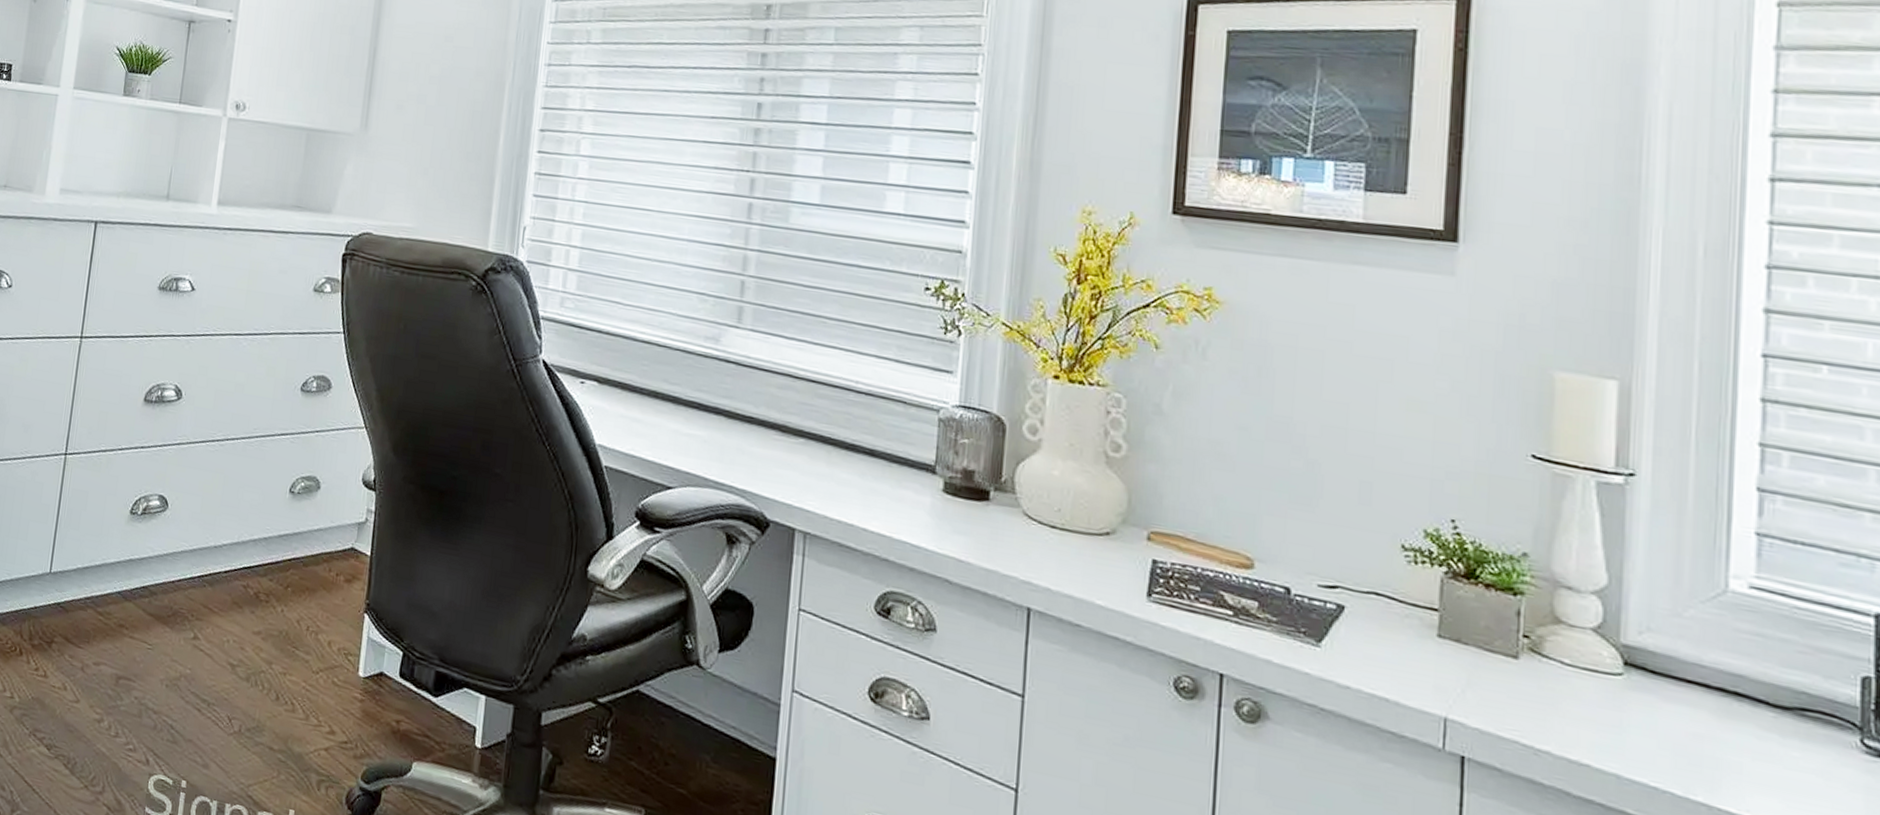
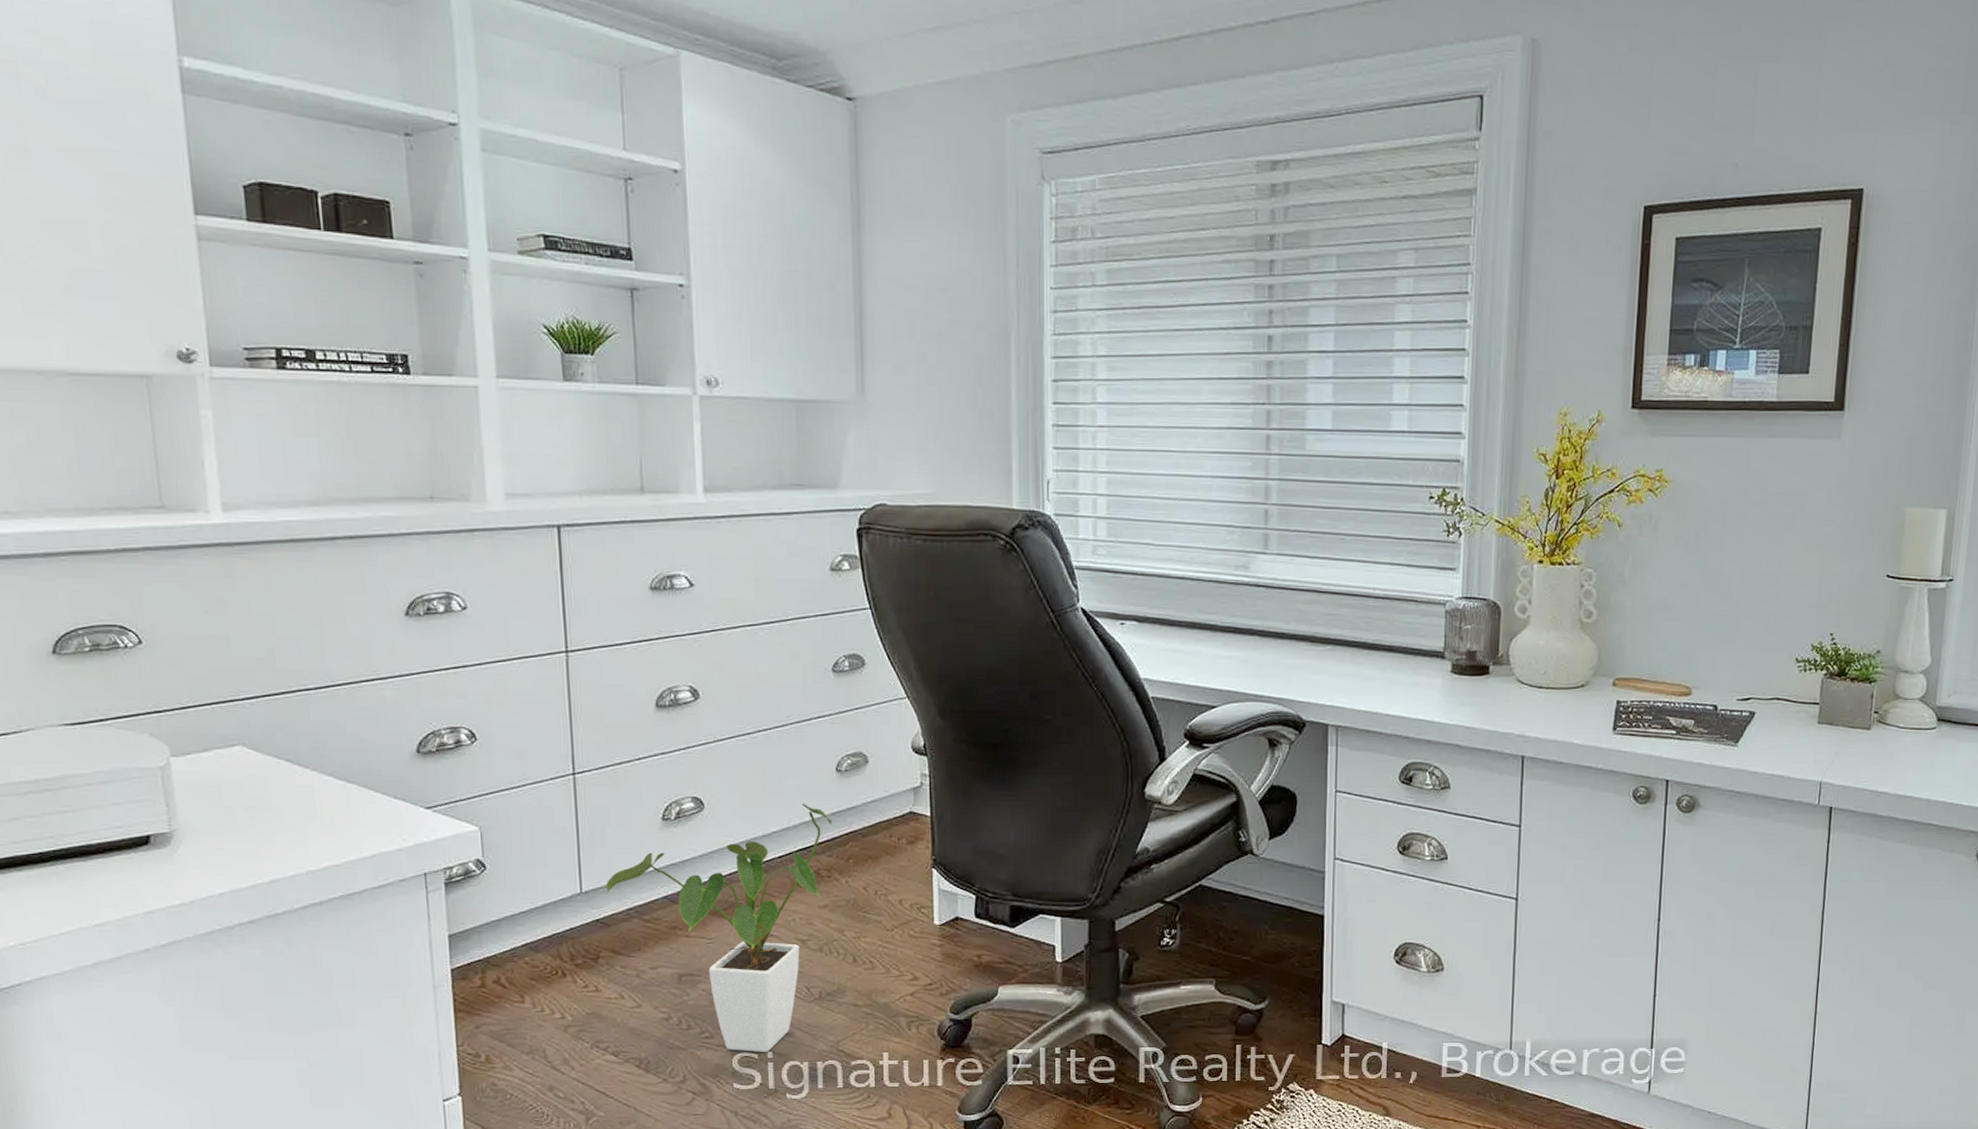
house plant: none [70,519,279,780] -> present [605,803,833,1052]

